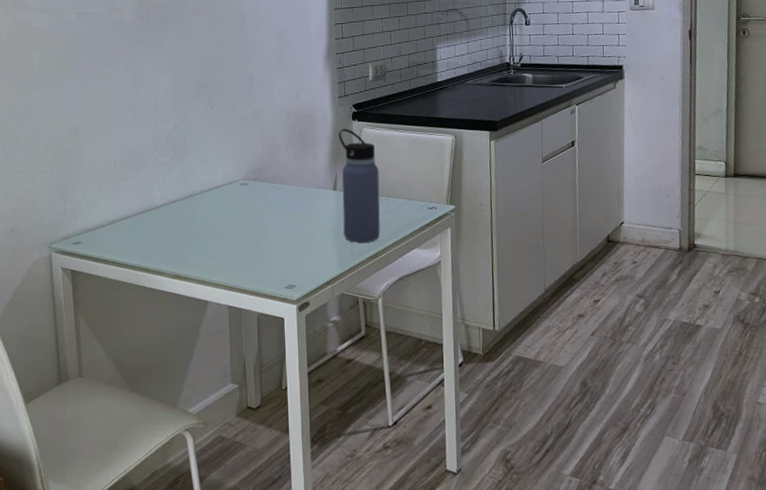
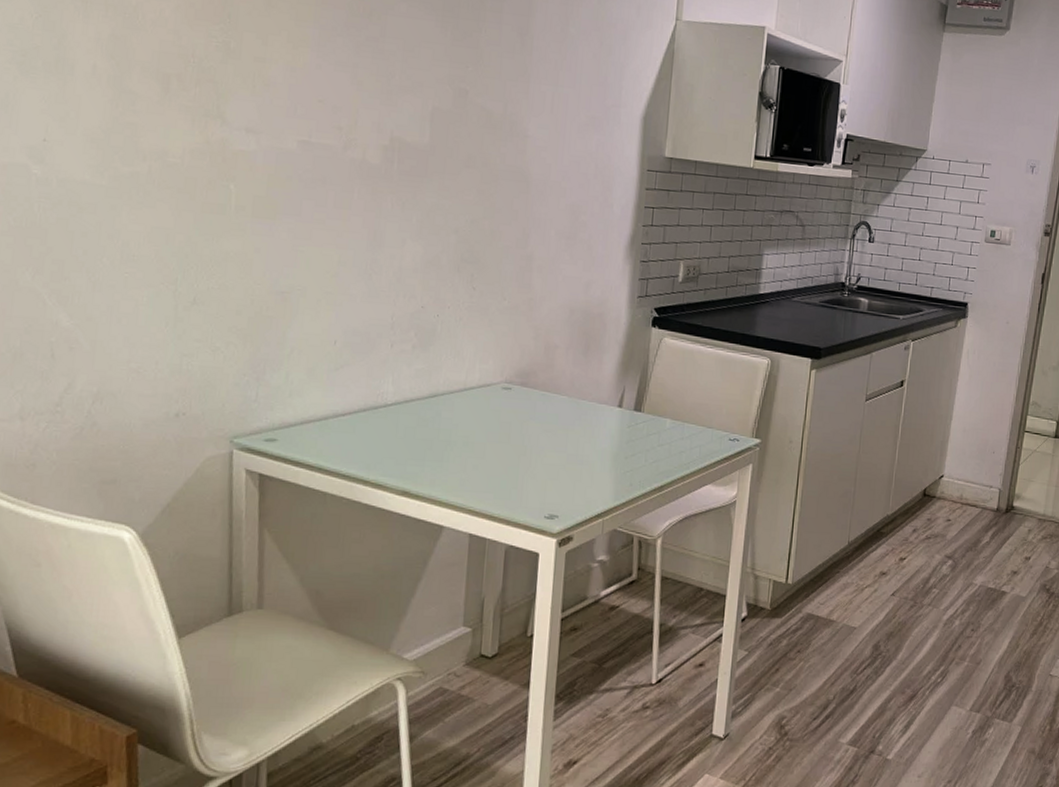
water bottle: present [339,128,380,243] -> none [624,334,677,473]

